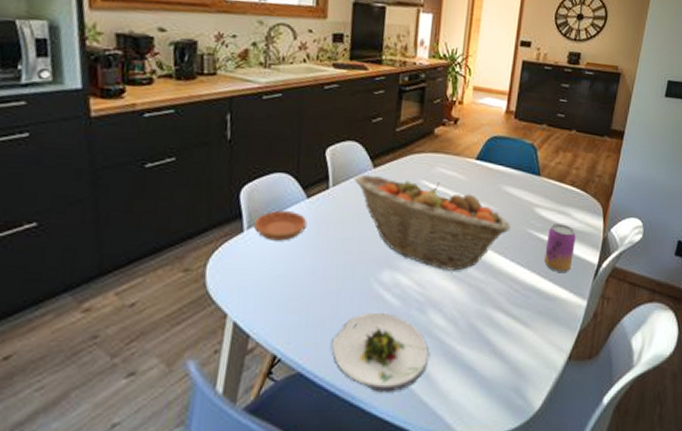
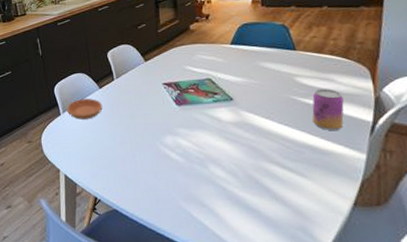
salad plate: present [331,312,429,393] -> none [135,167,216,226]
fruit basket: present [355,174,511,271] -> none [132,66,274,134]

